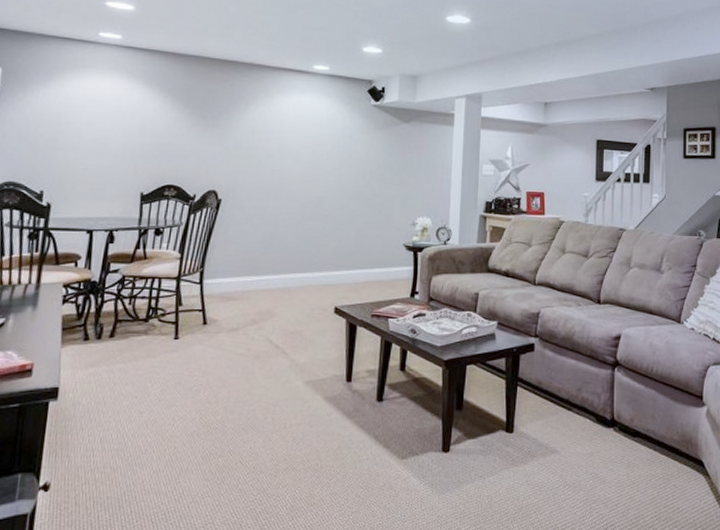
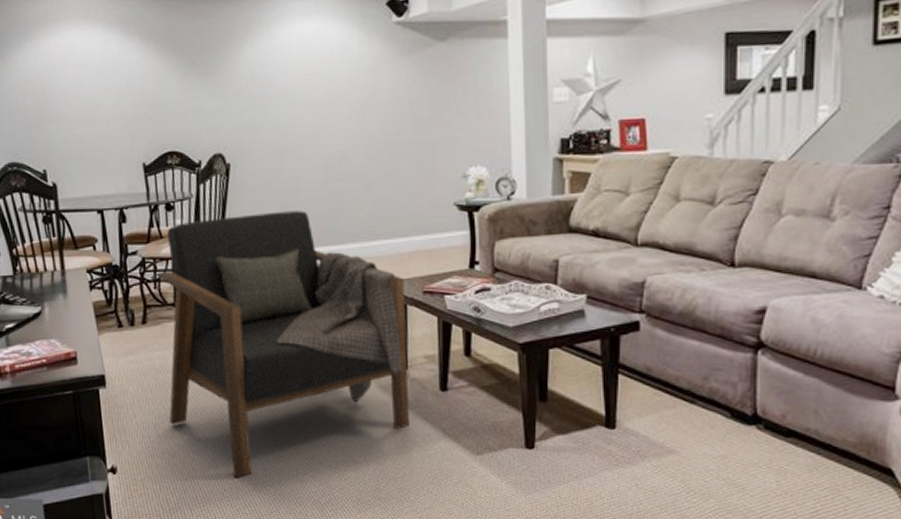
armchair: none [118,242,357,491] -> present [156,210,410,478]

